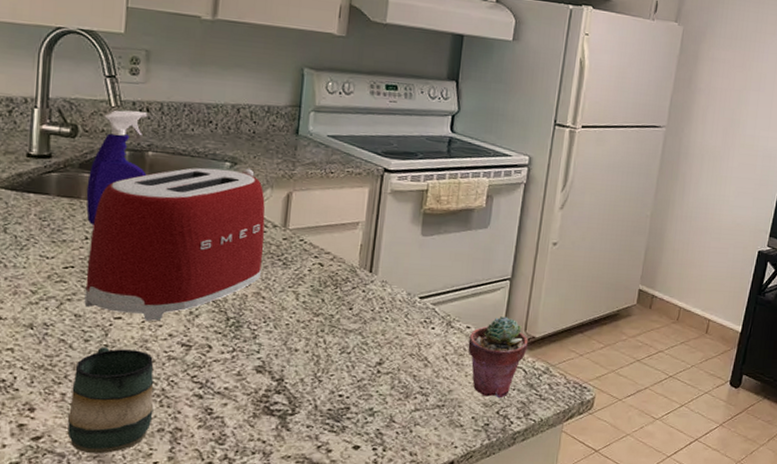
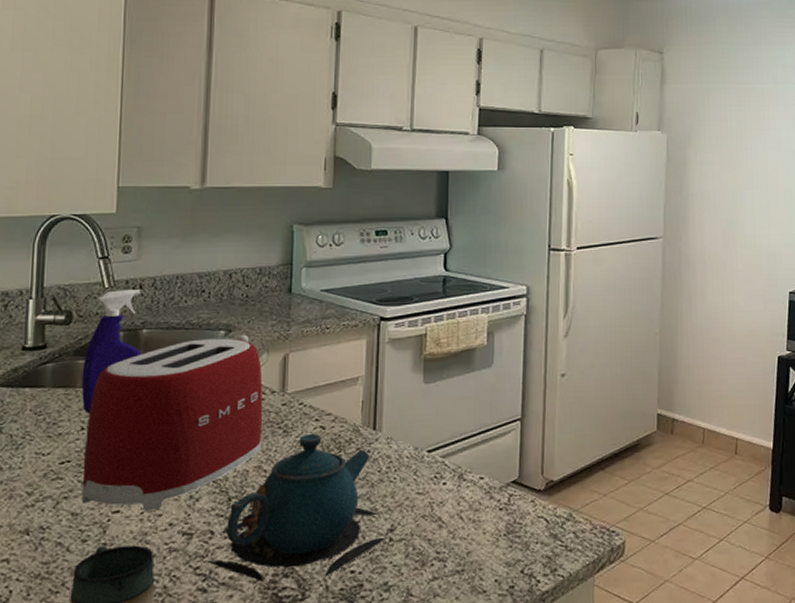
teapot: none [203,268,376,397] -> present [206,433,388,582]
potted succulent: present [468,316,528,398] -> none [483,461,547,555]

